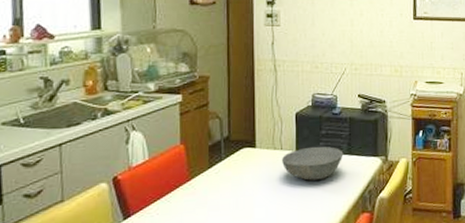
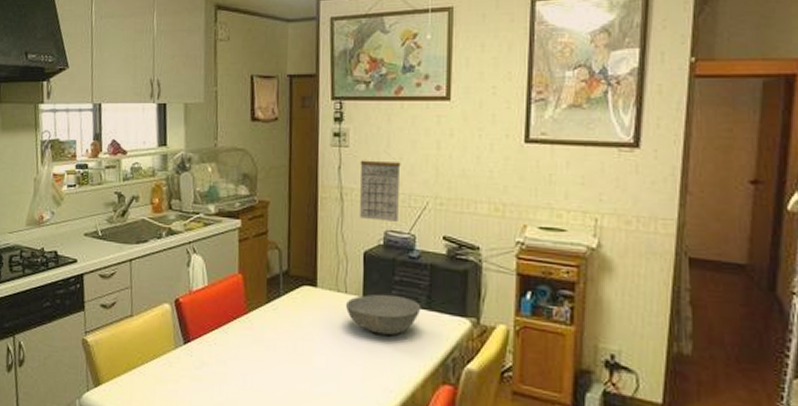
calendar: none [290,34,324,87] -> present [360,157,401,223]

